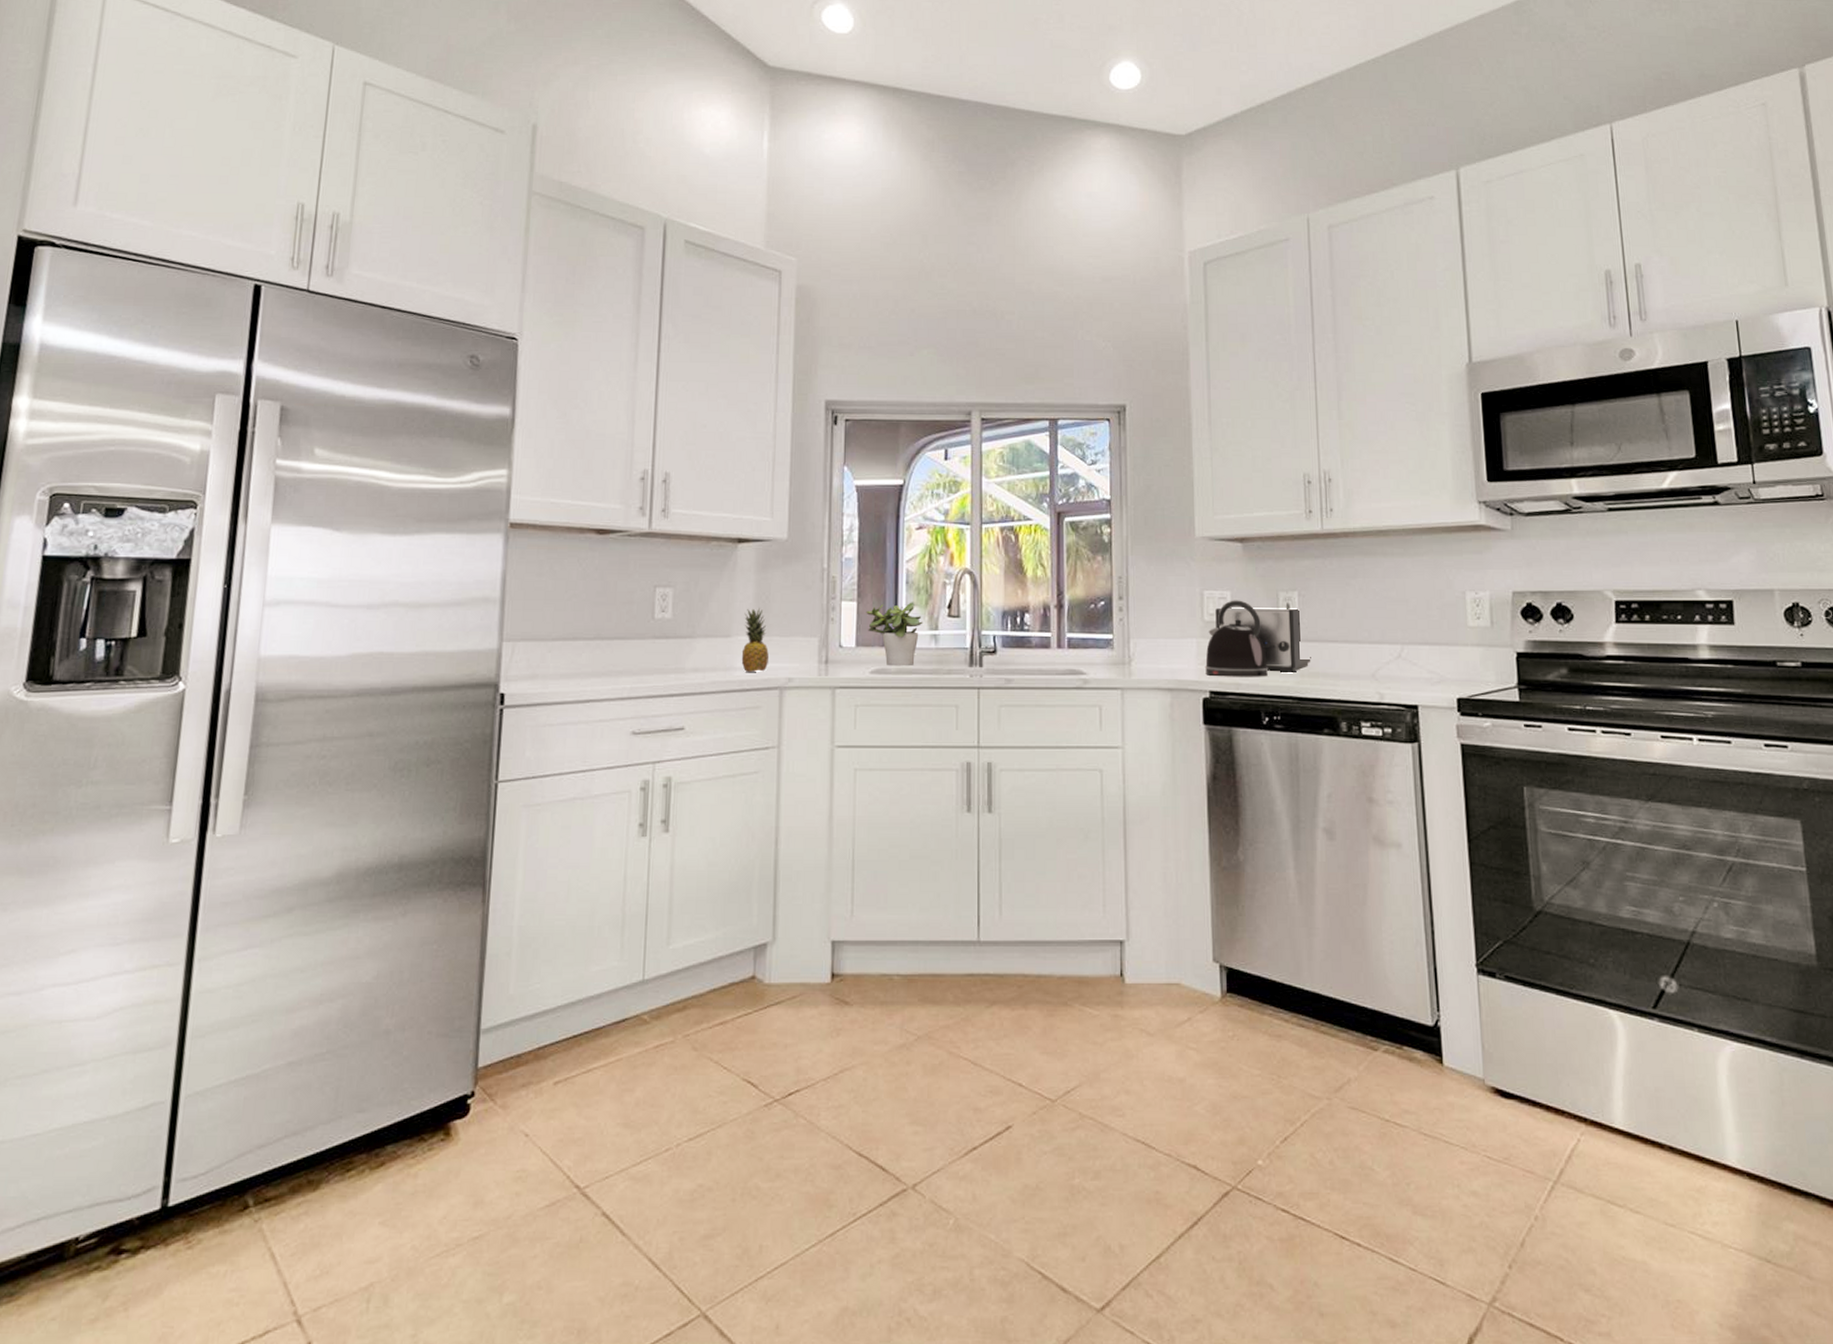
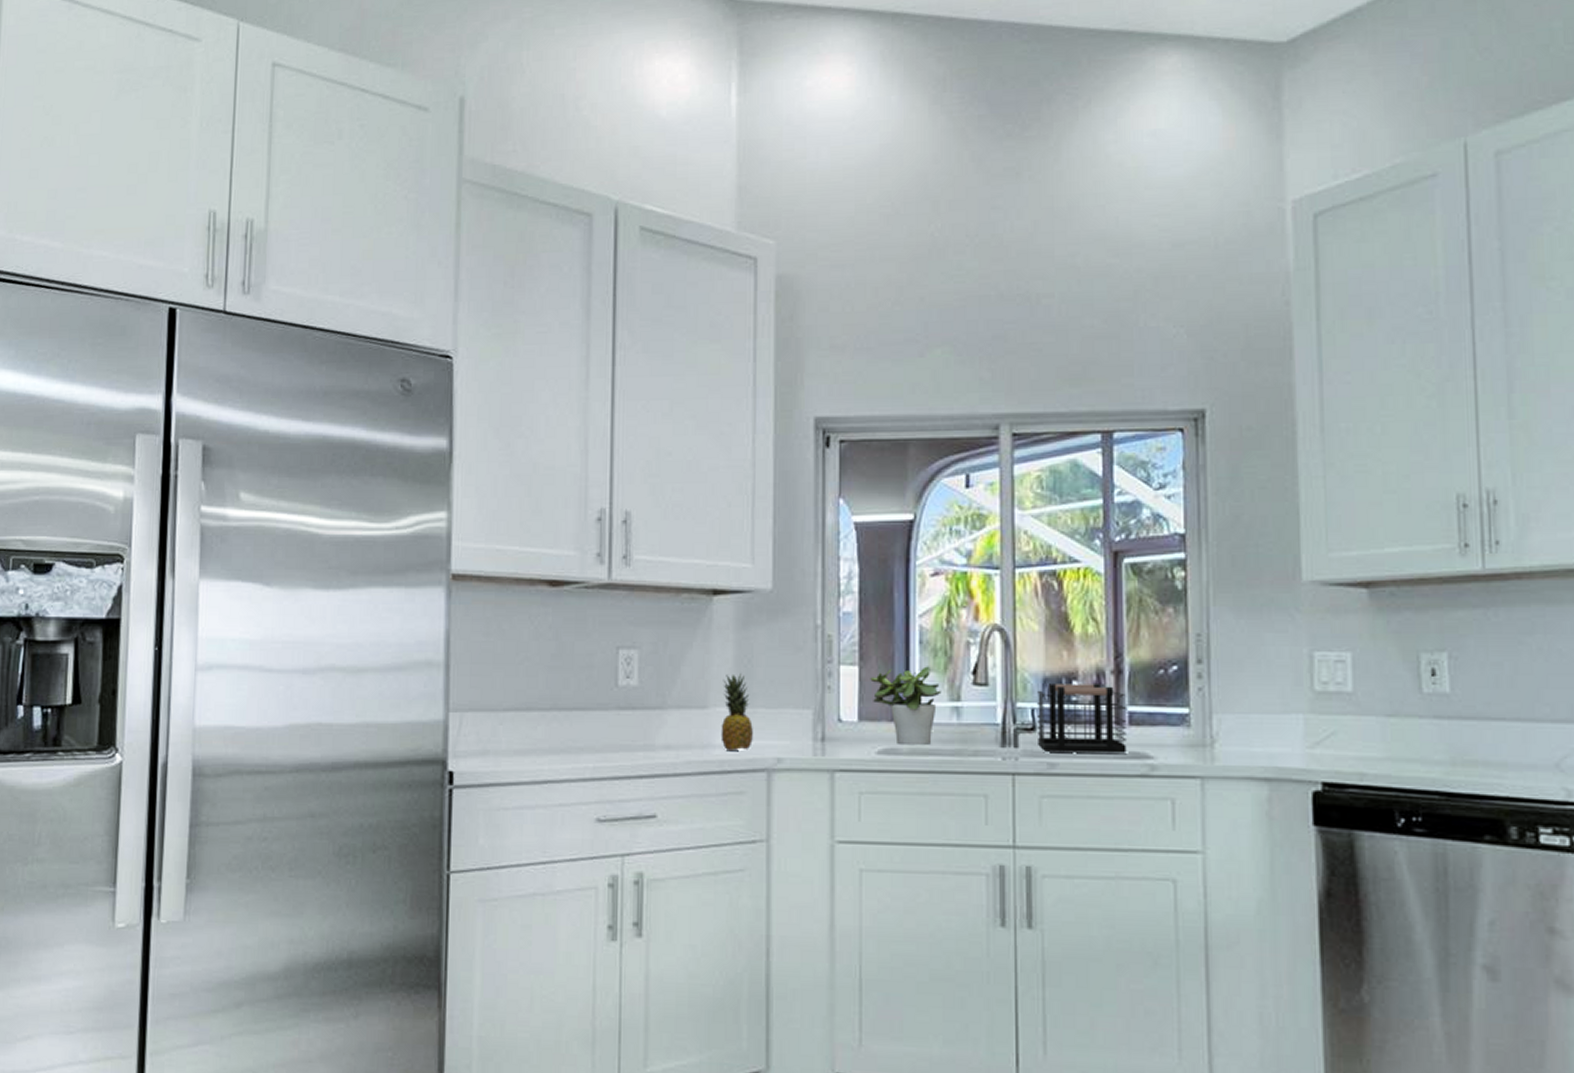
dish rack: none [997,615,1066,671] -> present [1036,682,1127,754]
kettle: present [1204,600,1269,677] -> none [1314,664,1405,766]
toaster: present [1215,607,1311,674] -> none [1330,674,1467,761]

